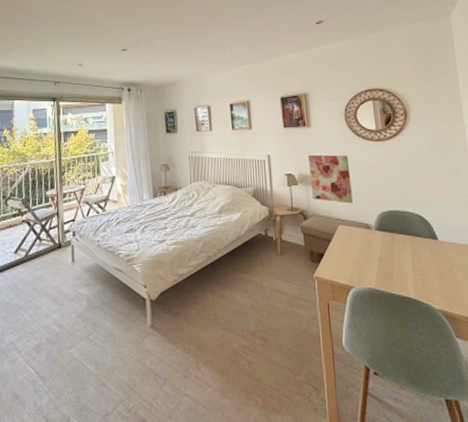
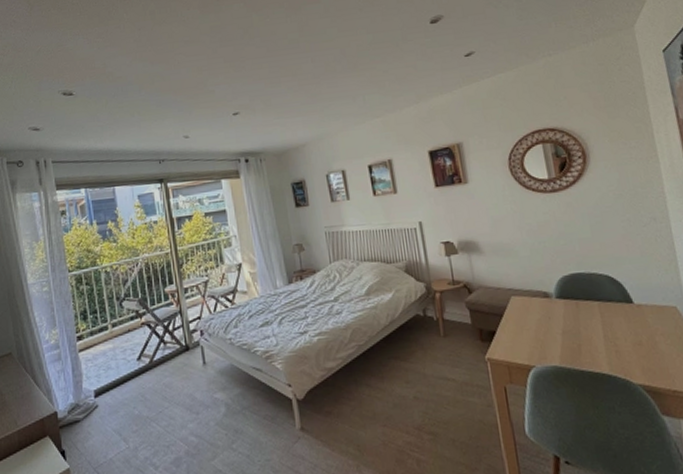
wall art: present [307,154,353,204] -> none [467,213,526,271]

